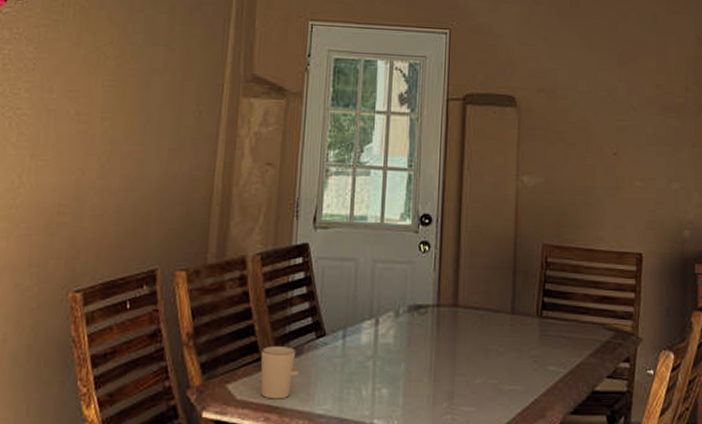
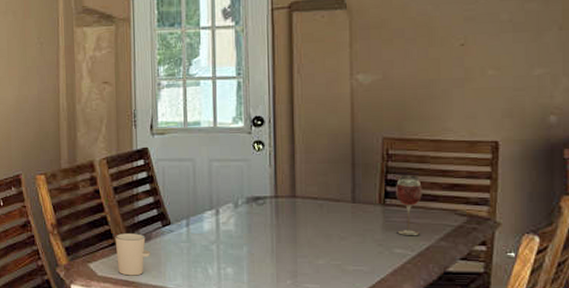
wineglass: none [551,285,576,352] -> present [396,175,422,236]

